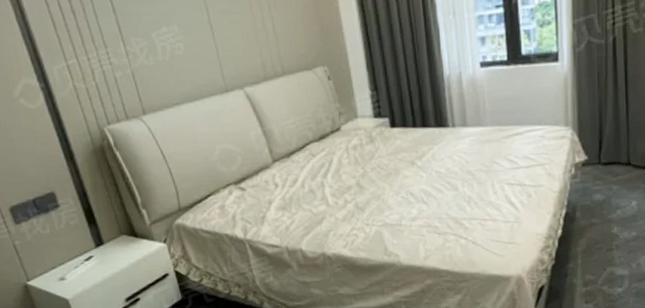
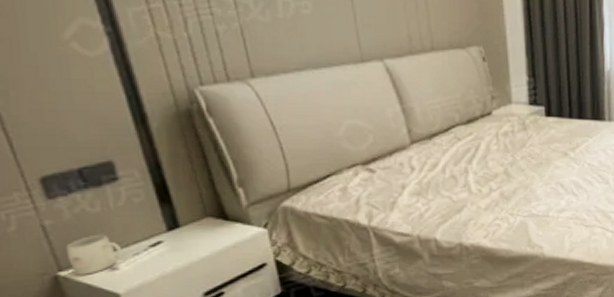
mug: none [30,251,68,284] -> present [65,234,123,275]

